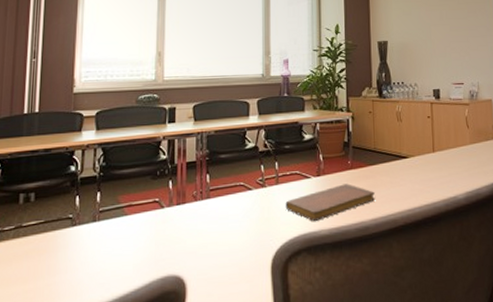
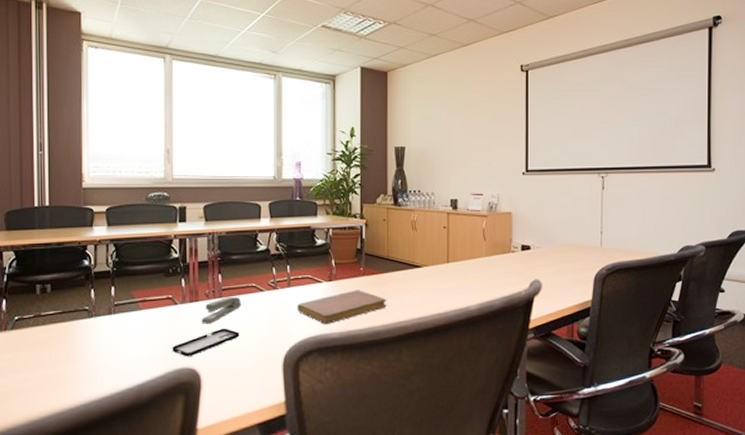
smartphone: none [157,230,227,264] -> present [172,328,240,357]
stapler: none [188,196,230,227] -> present [201,296,242,324]

